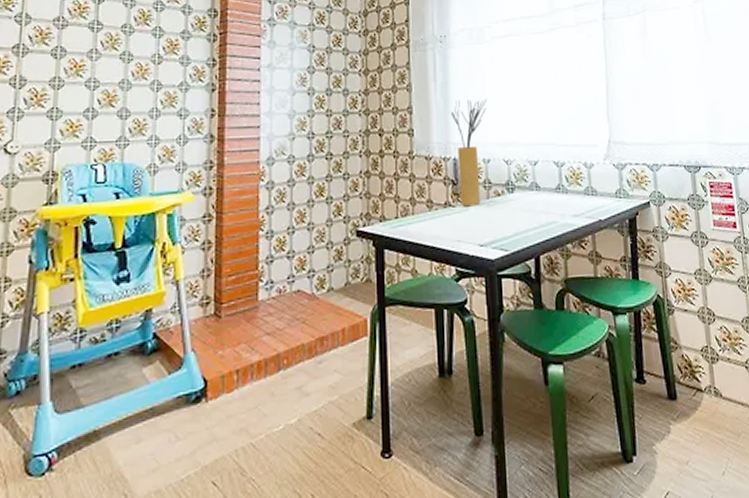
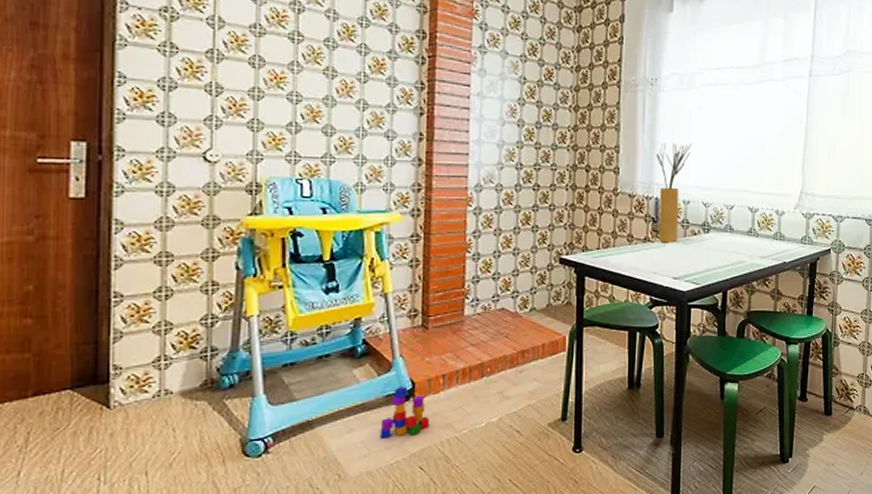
toy blocks: none [170,385,224,449] -> present [380,386,430,438]

